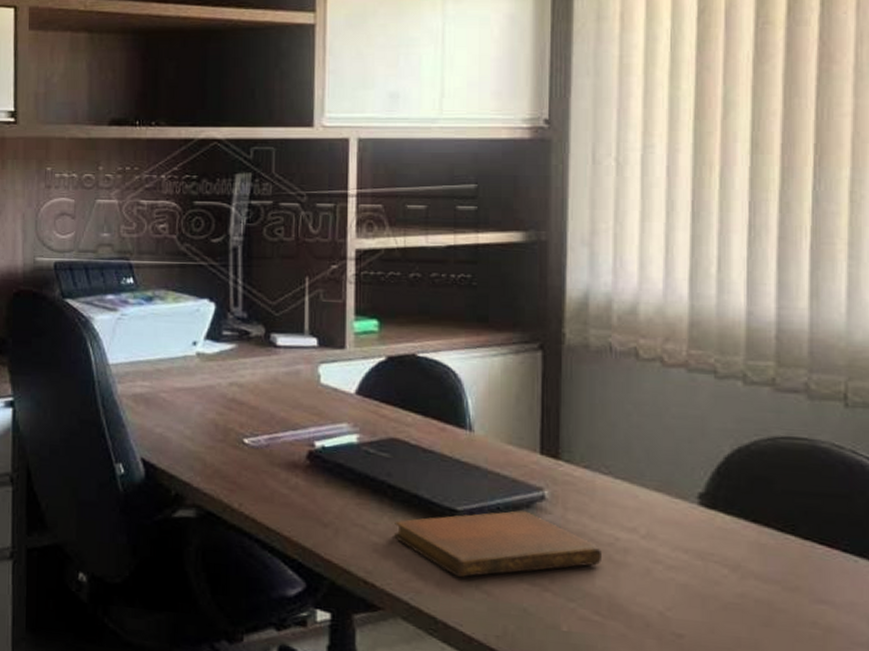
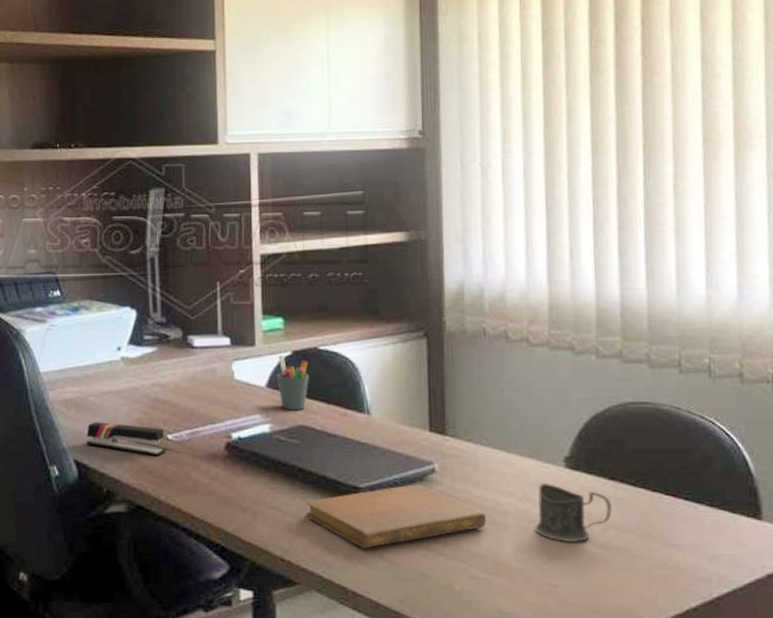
stapler: none [156,420,241,461] -> present [86,422,165,457]
pen holder: none [368,361,404,421] -> present [277,356,309,410]
mug: none [659,520,752,590] -> present [535,482,612,542]

